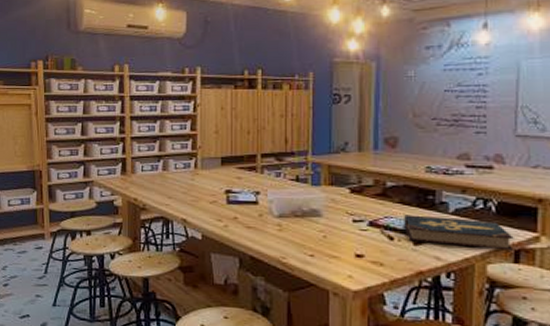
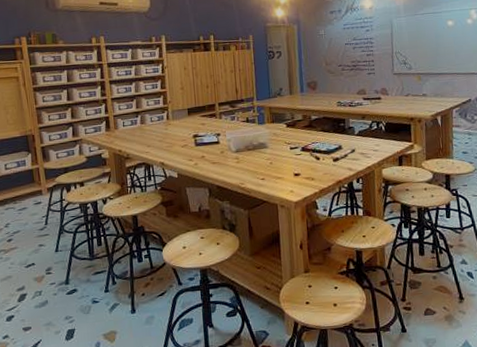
book: present [404,214,514,251] -> none [325,137,398,159]

